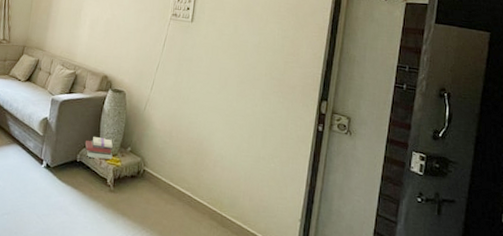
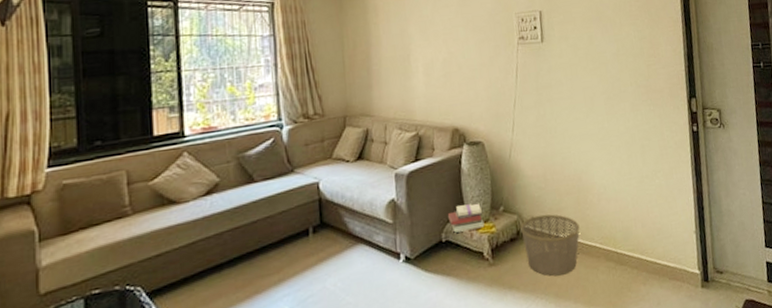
basket: none [141,161,193,219] -> present [520,214,580,277]

